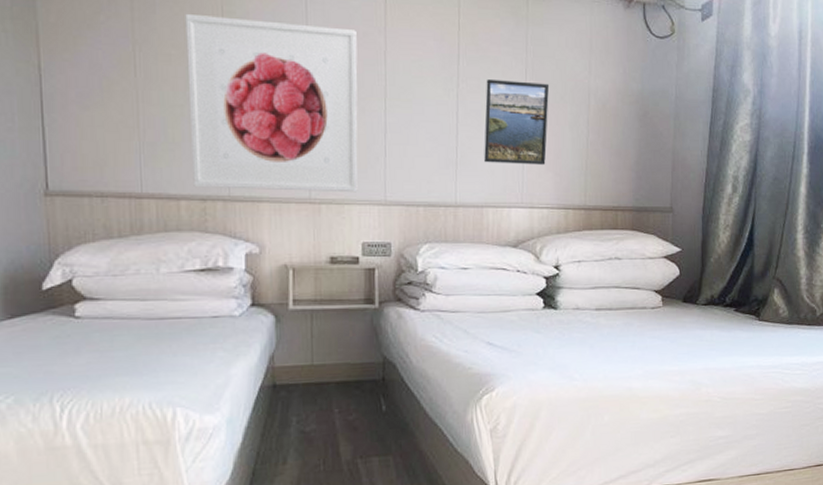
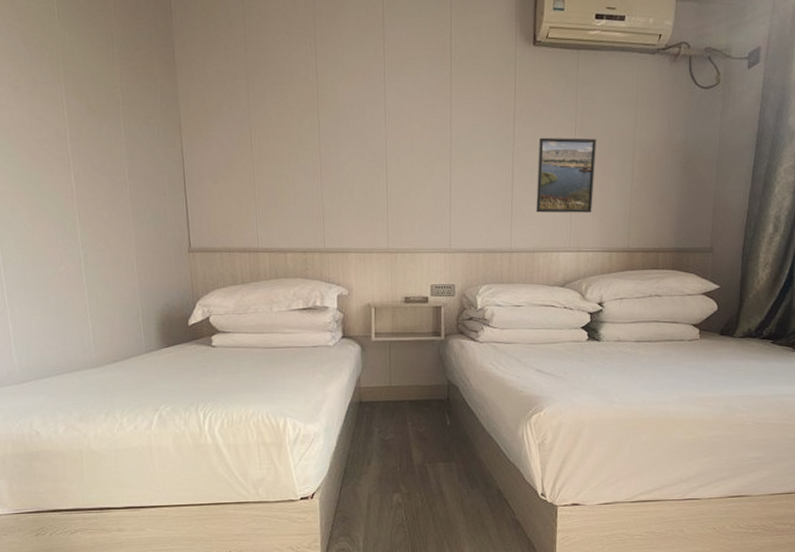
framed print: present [185,14,358,193] -> none [289,99,428,243]

